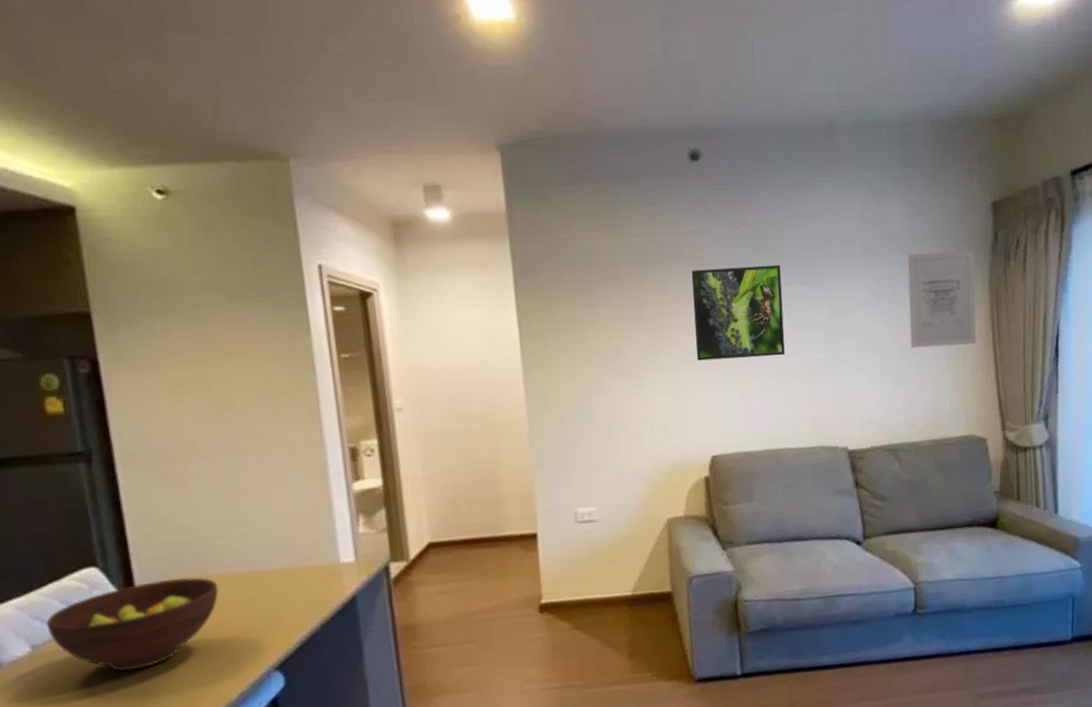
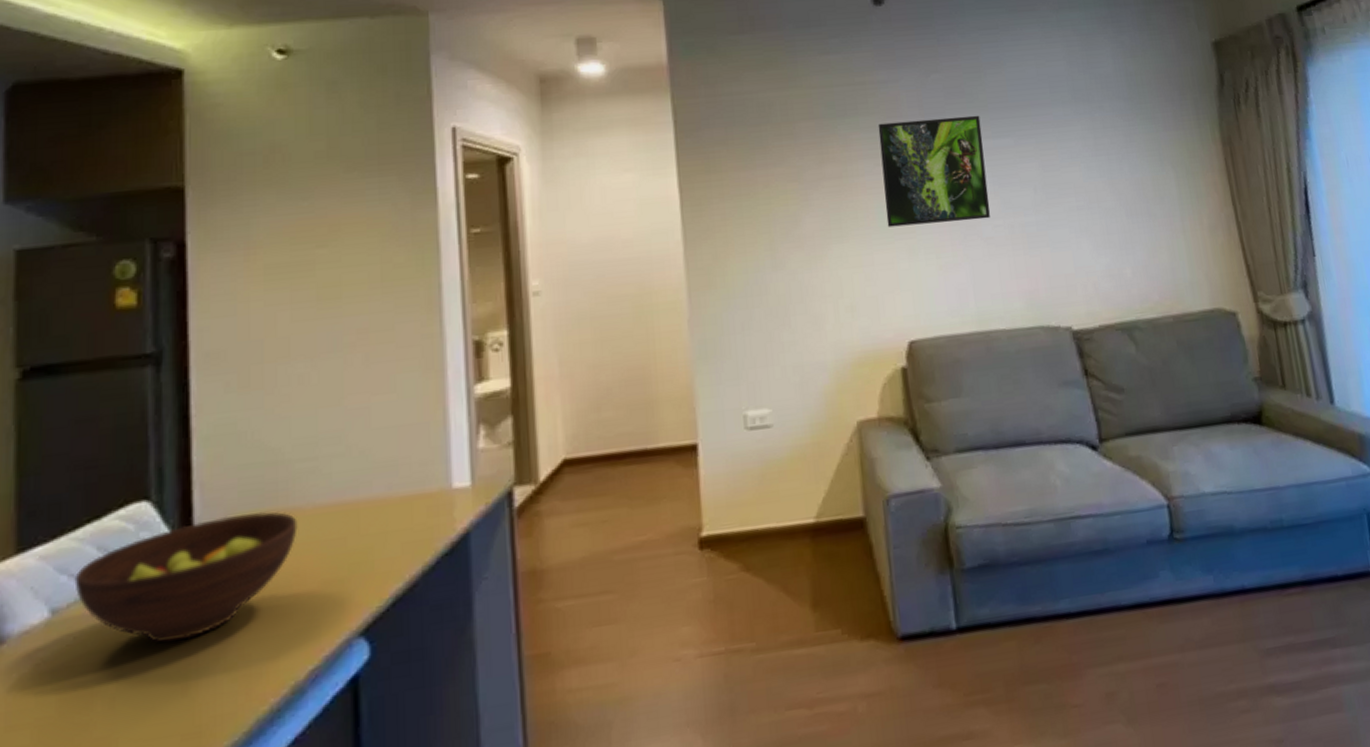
wall art: present [908,250,976,349] -> none [1123,94,1212,207]

